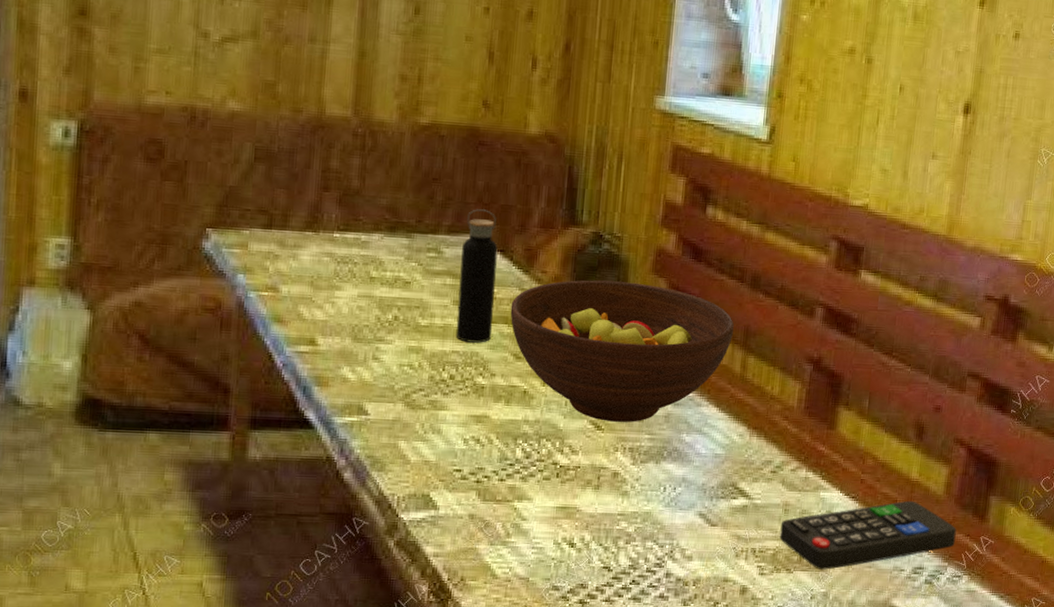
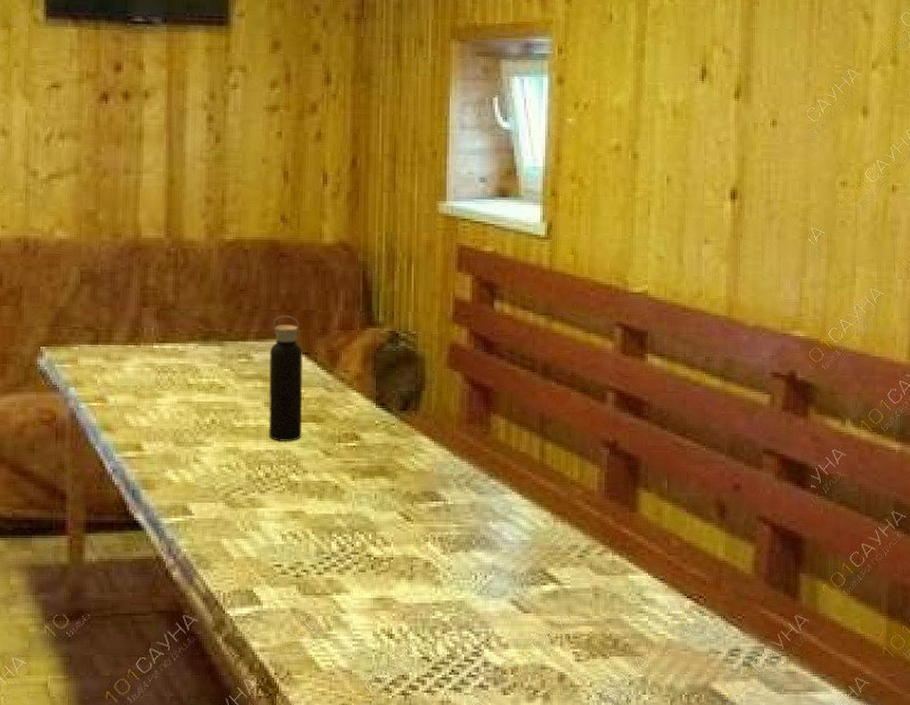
fruit bowl: present [510,280,734,422] -> none [318,376,529,512]
remote control: present [779,500,957,570] -> none [592,581,770,654]

